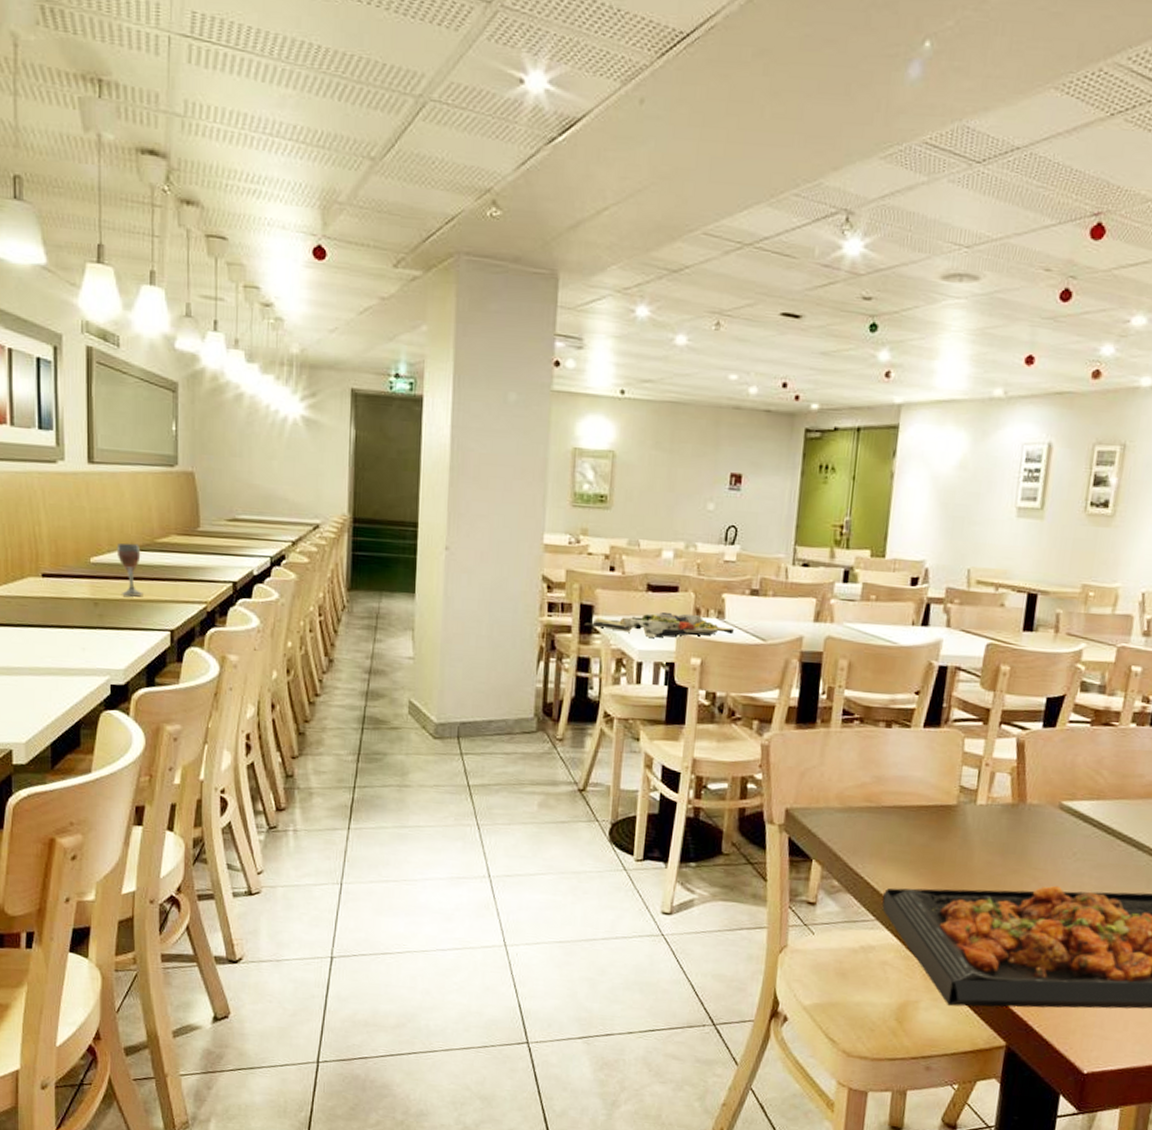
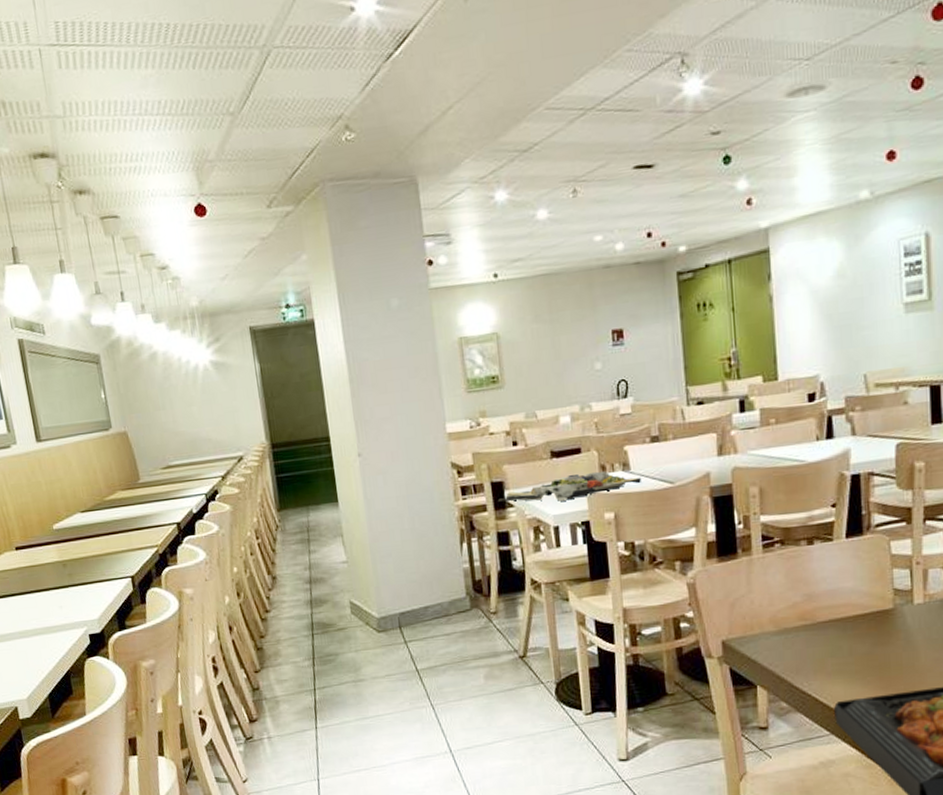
cup: present [116,542,143,597] -> none [72,505,103,554]

